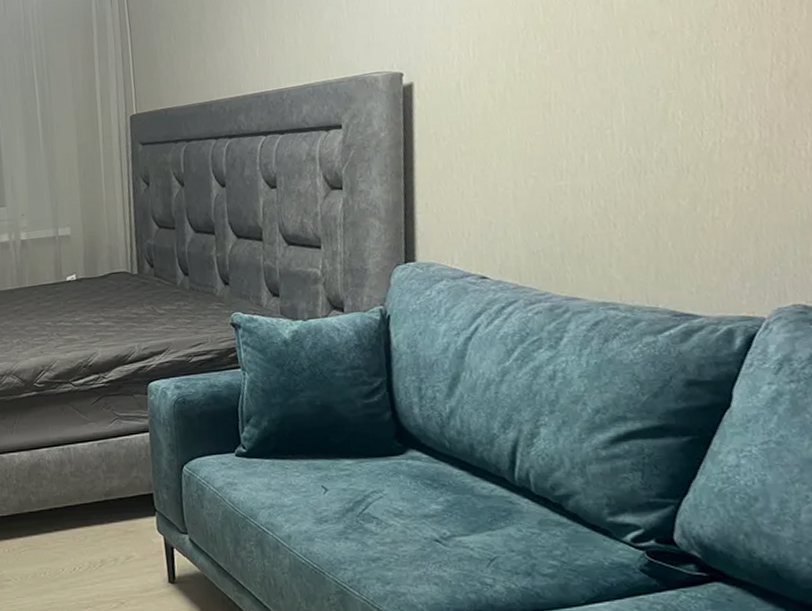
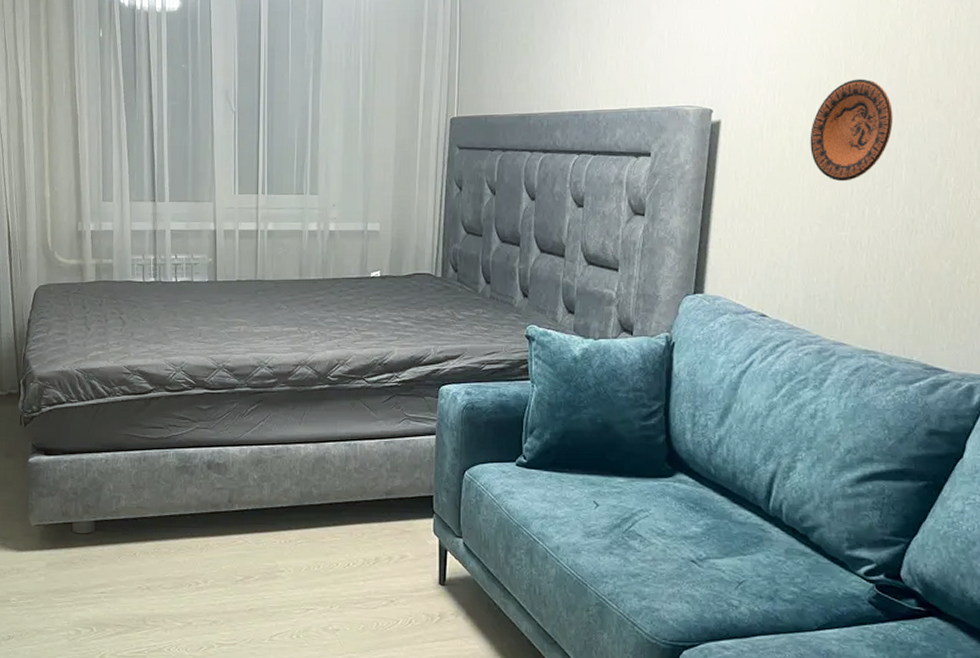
decorative plate: none [512,19,605,130] -> present [810,78,894,182]

